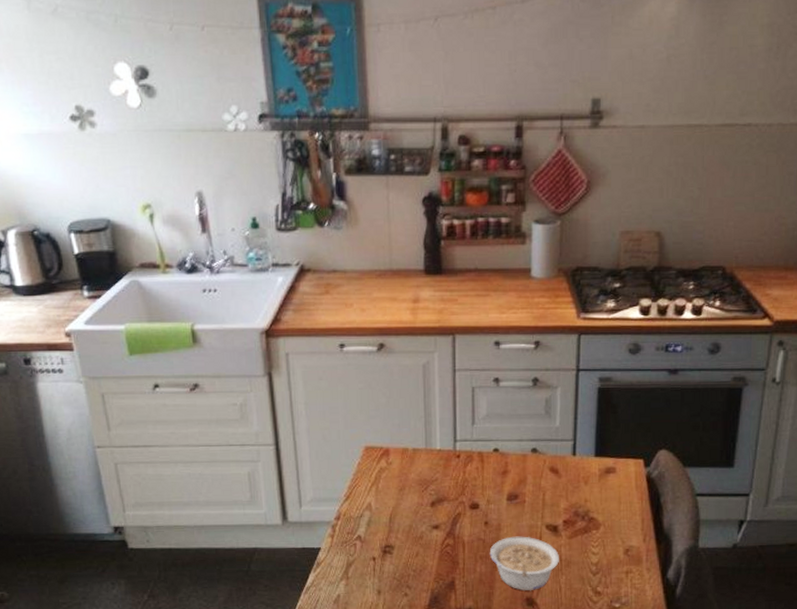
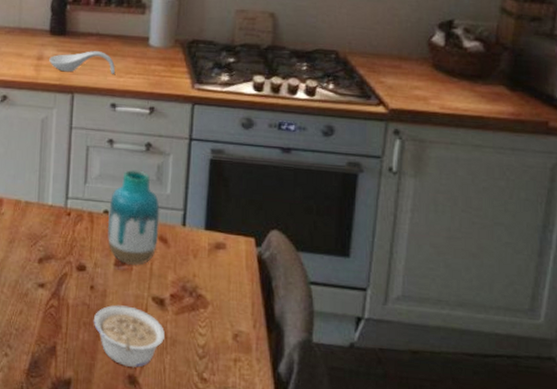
spoon rest: none [426,288,496,313] -> present [49,51,115,74]
vase: none [497,406,550,498] -> present [107,169,160,265]

